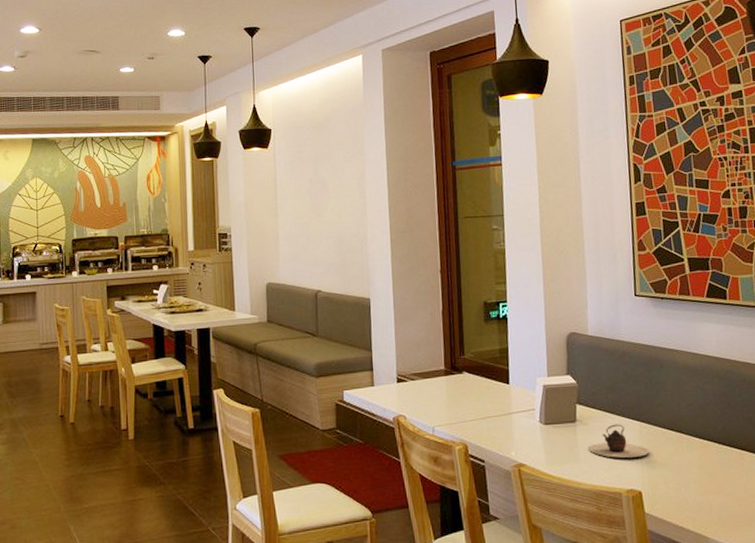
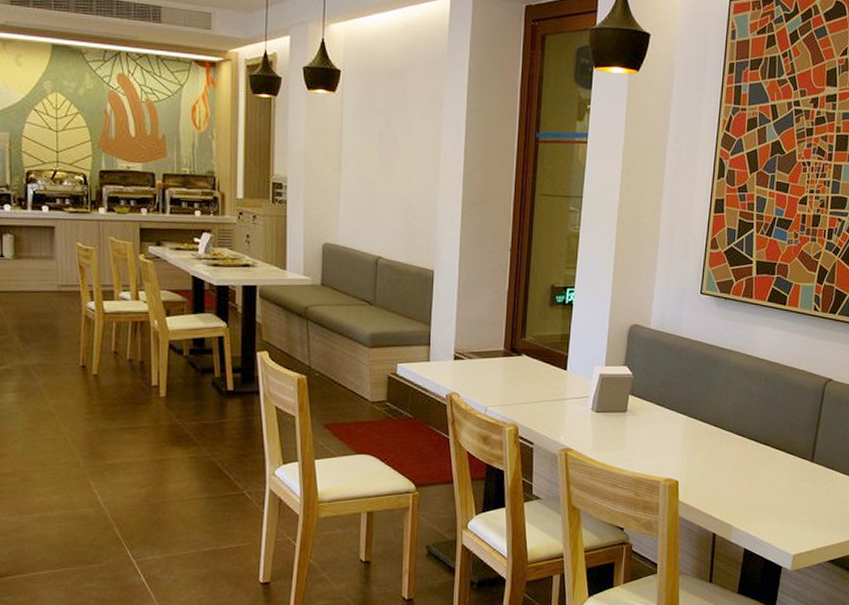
teapot: present [587,424,649,458] -> none [634,417,691,449]

